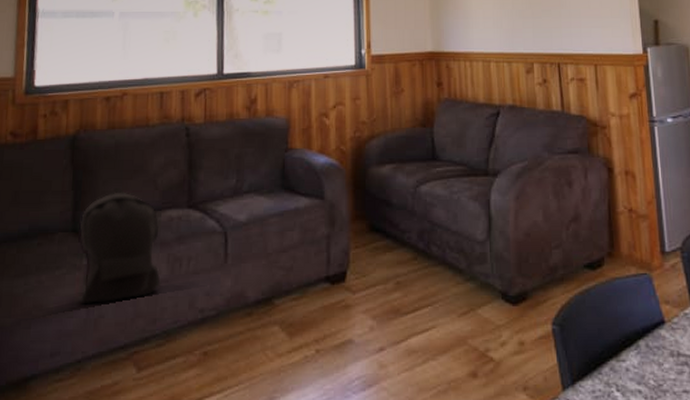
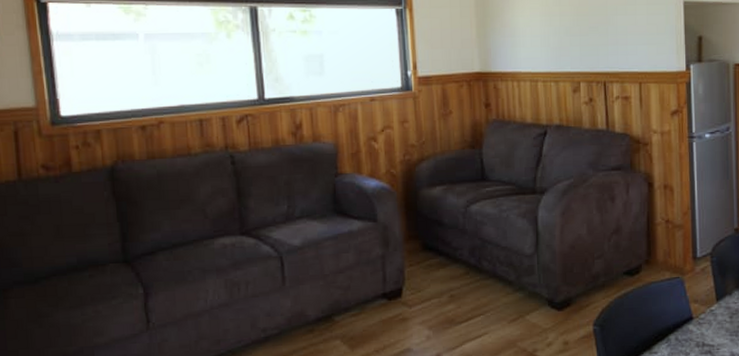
backpack: present [80,188,162,305] -> none [131,218,222,330]

